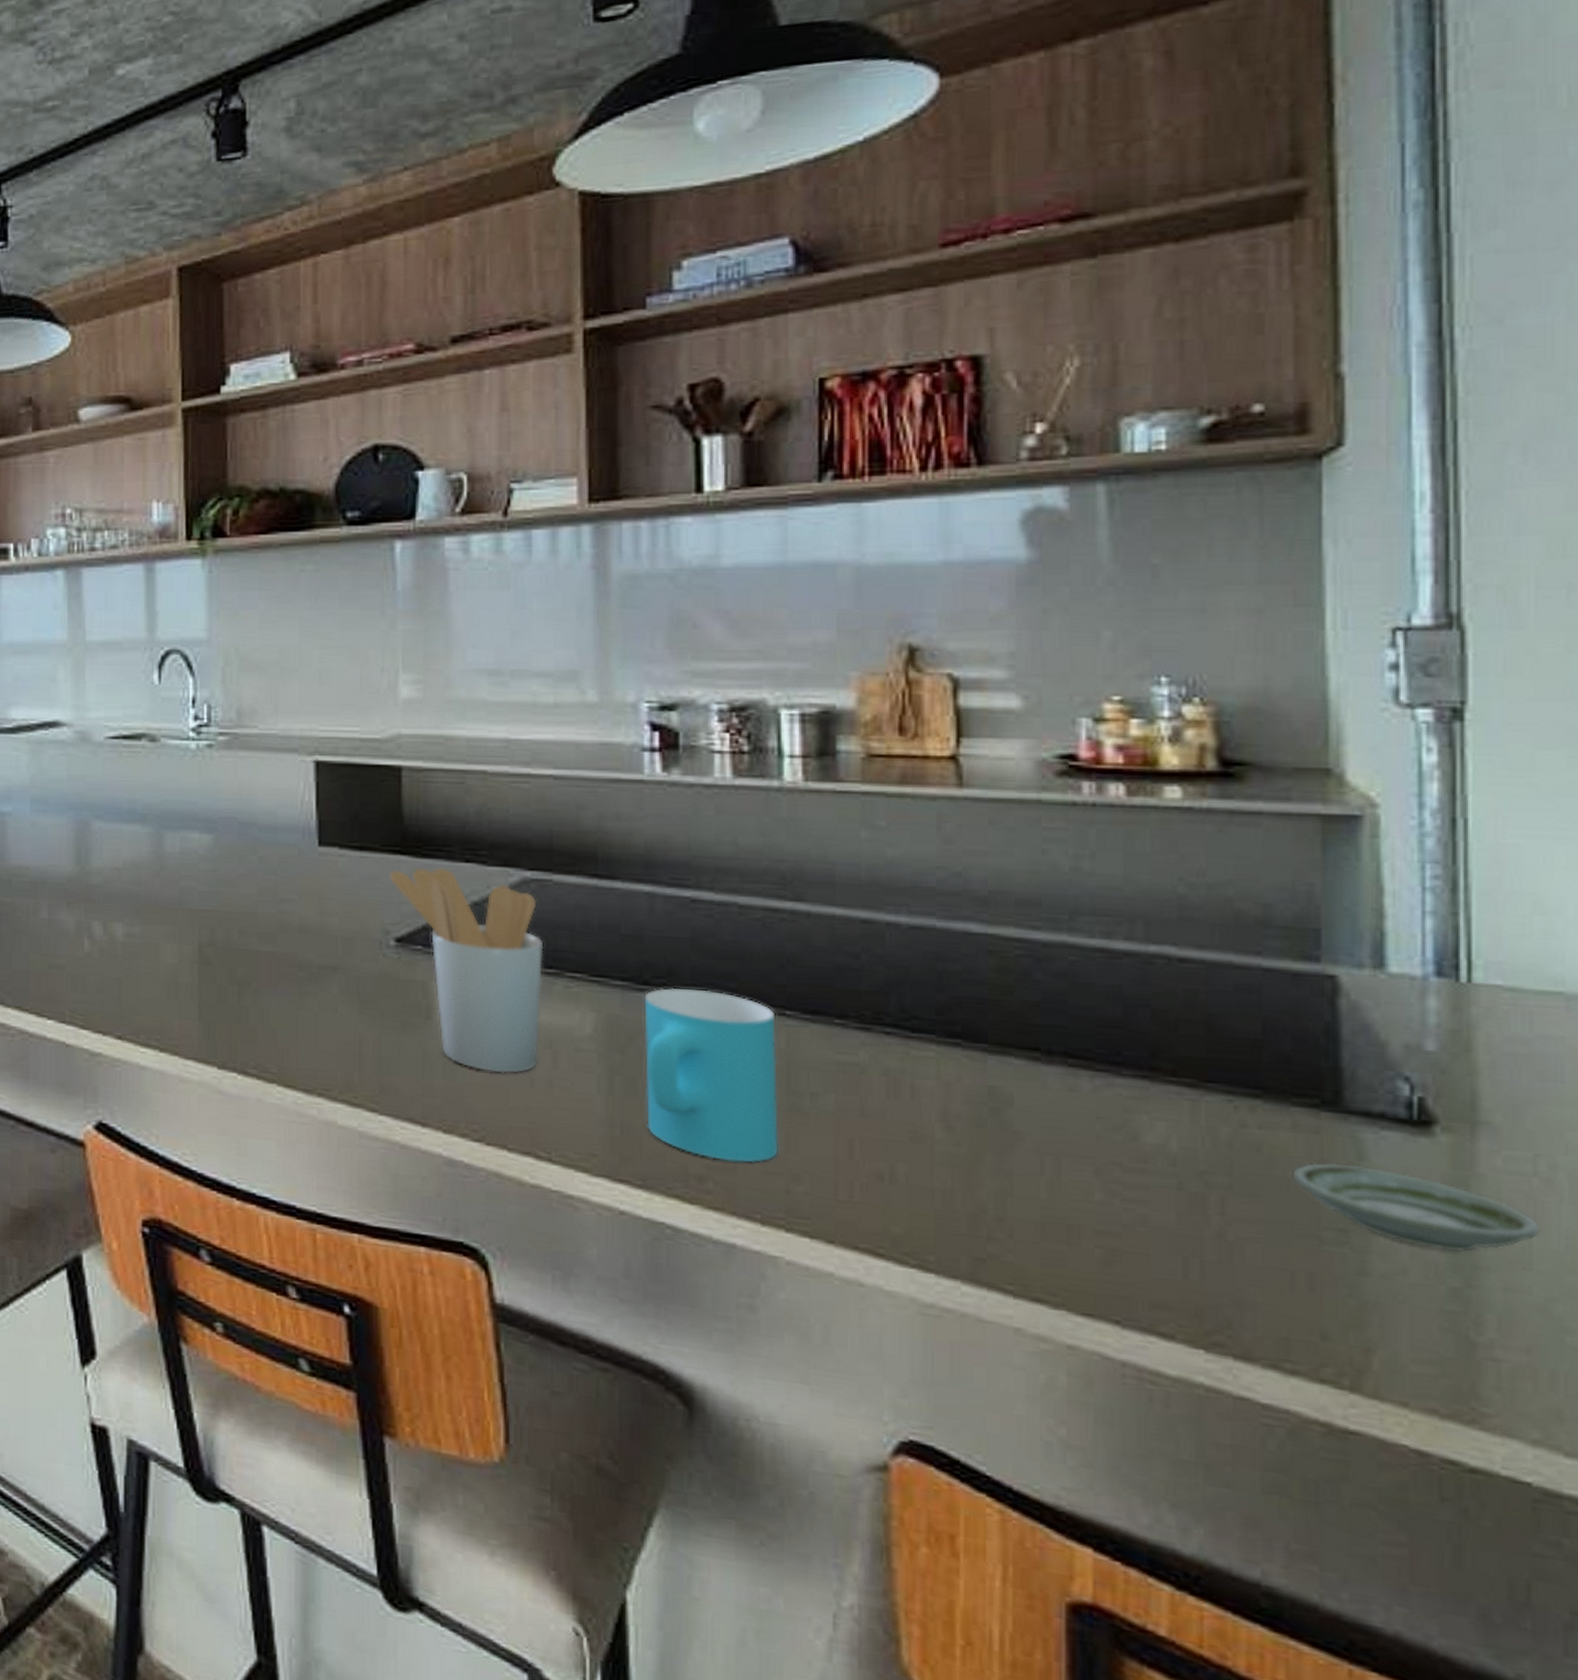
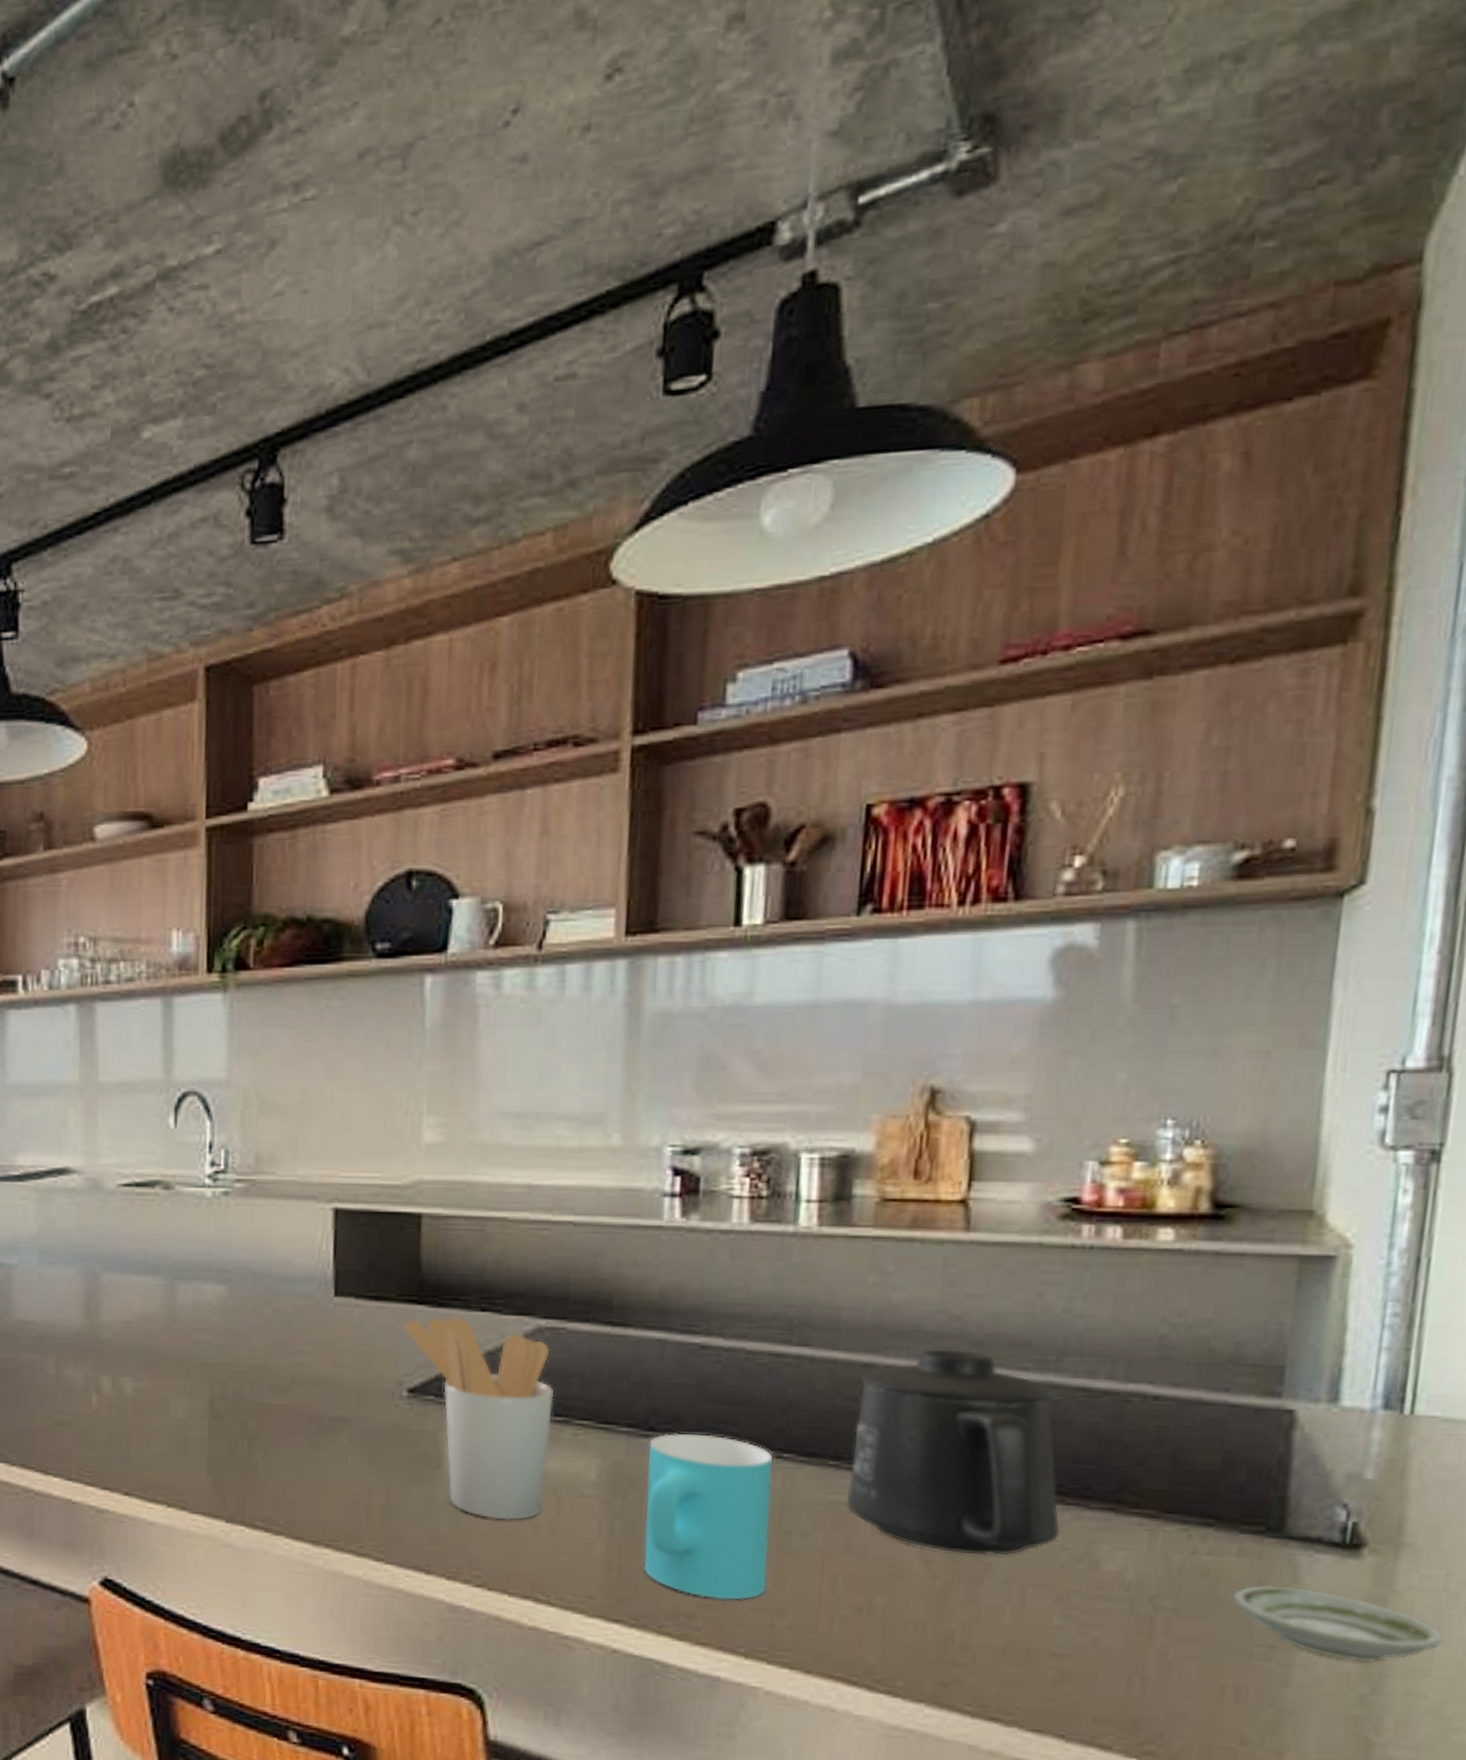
mug: none [857,906,1092,1124] -> present [846,1349,1061,1556]

